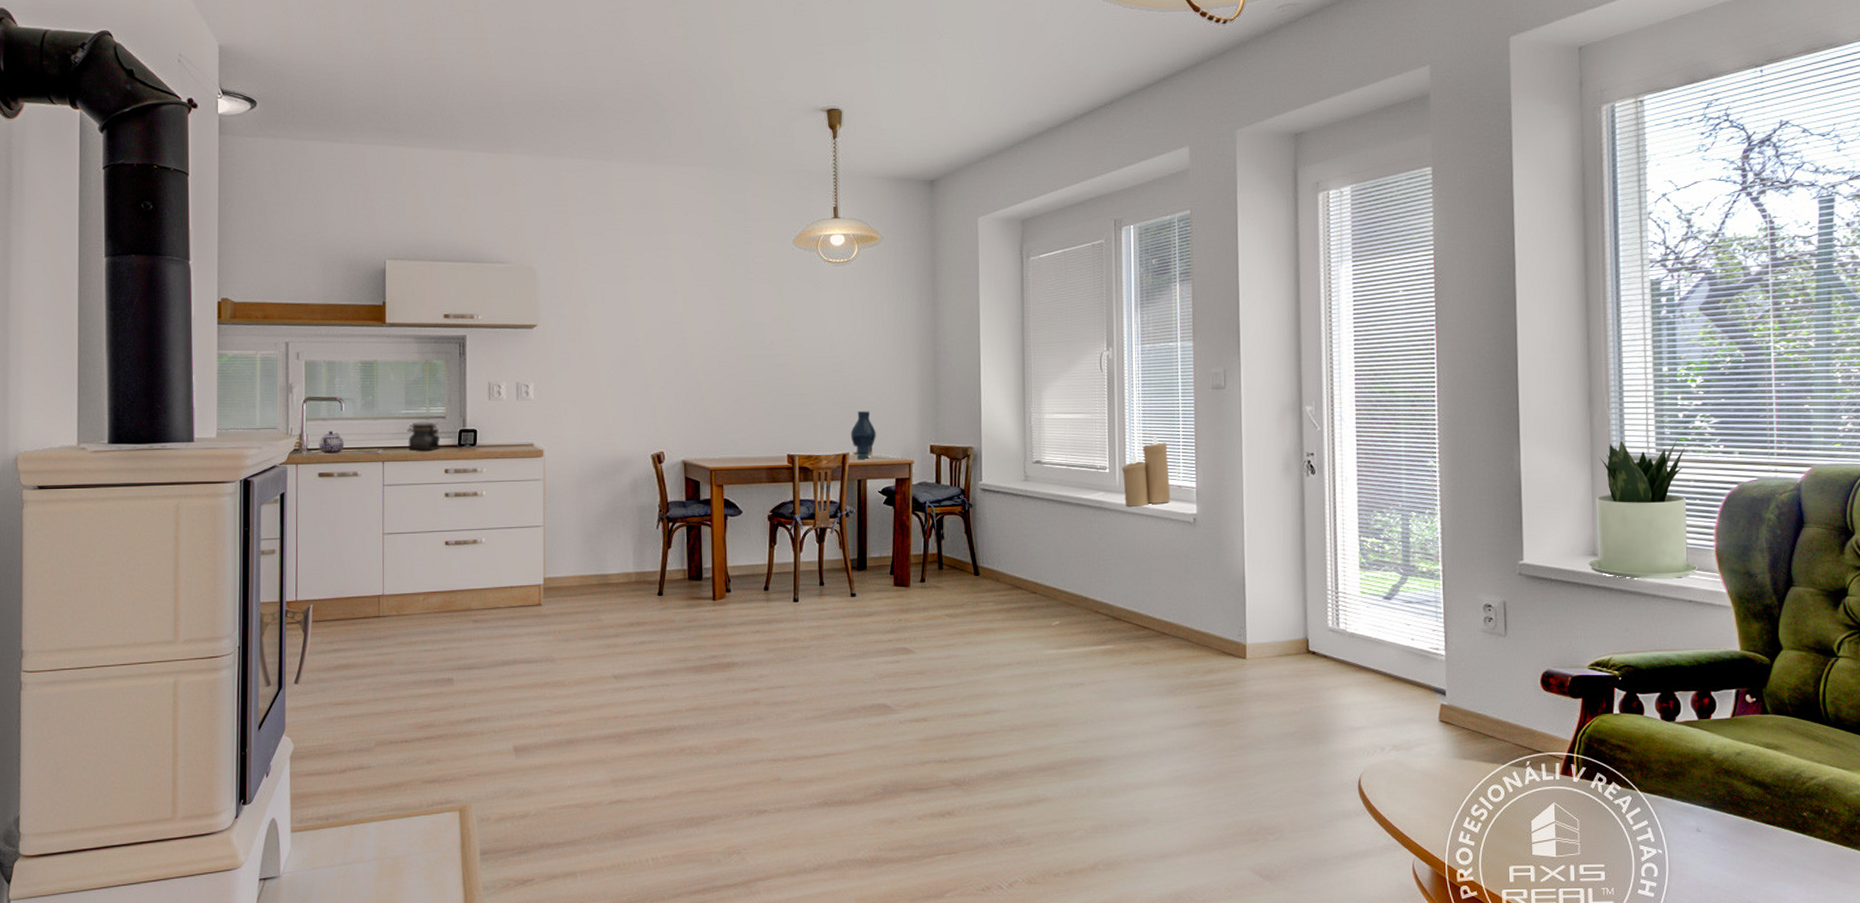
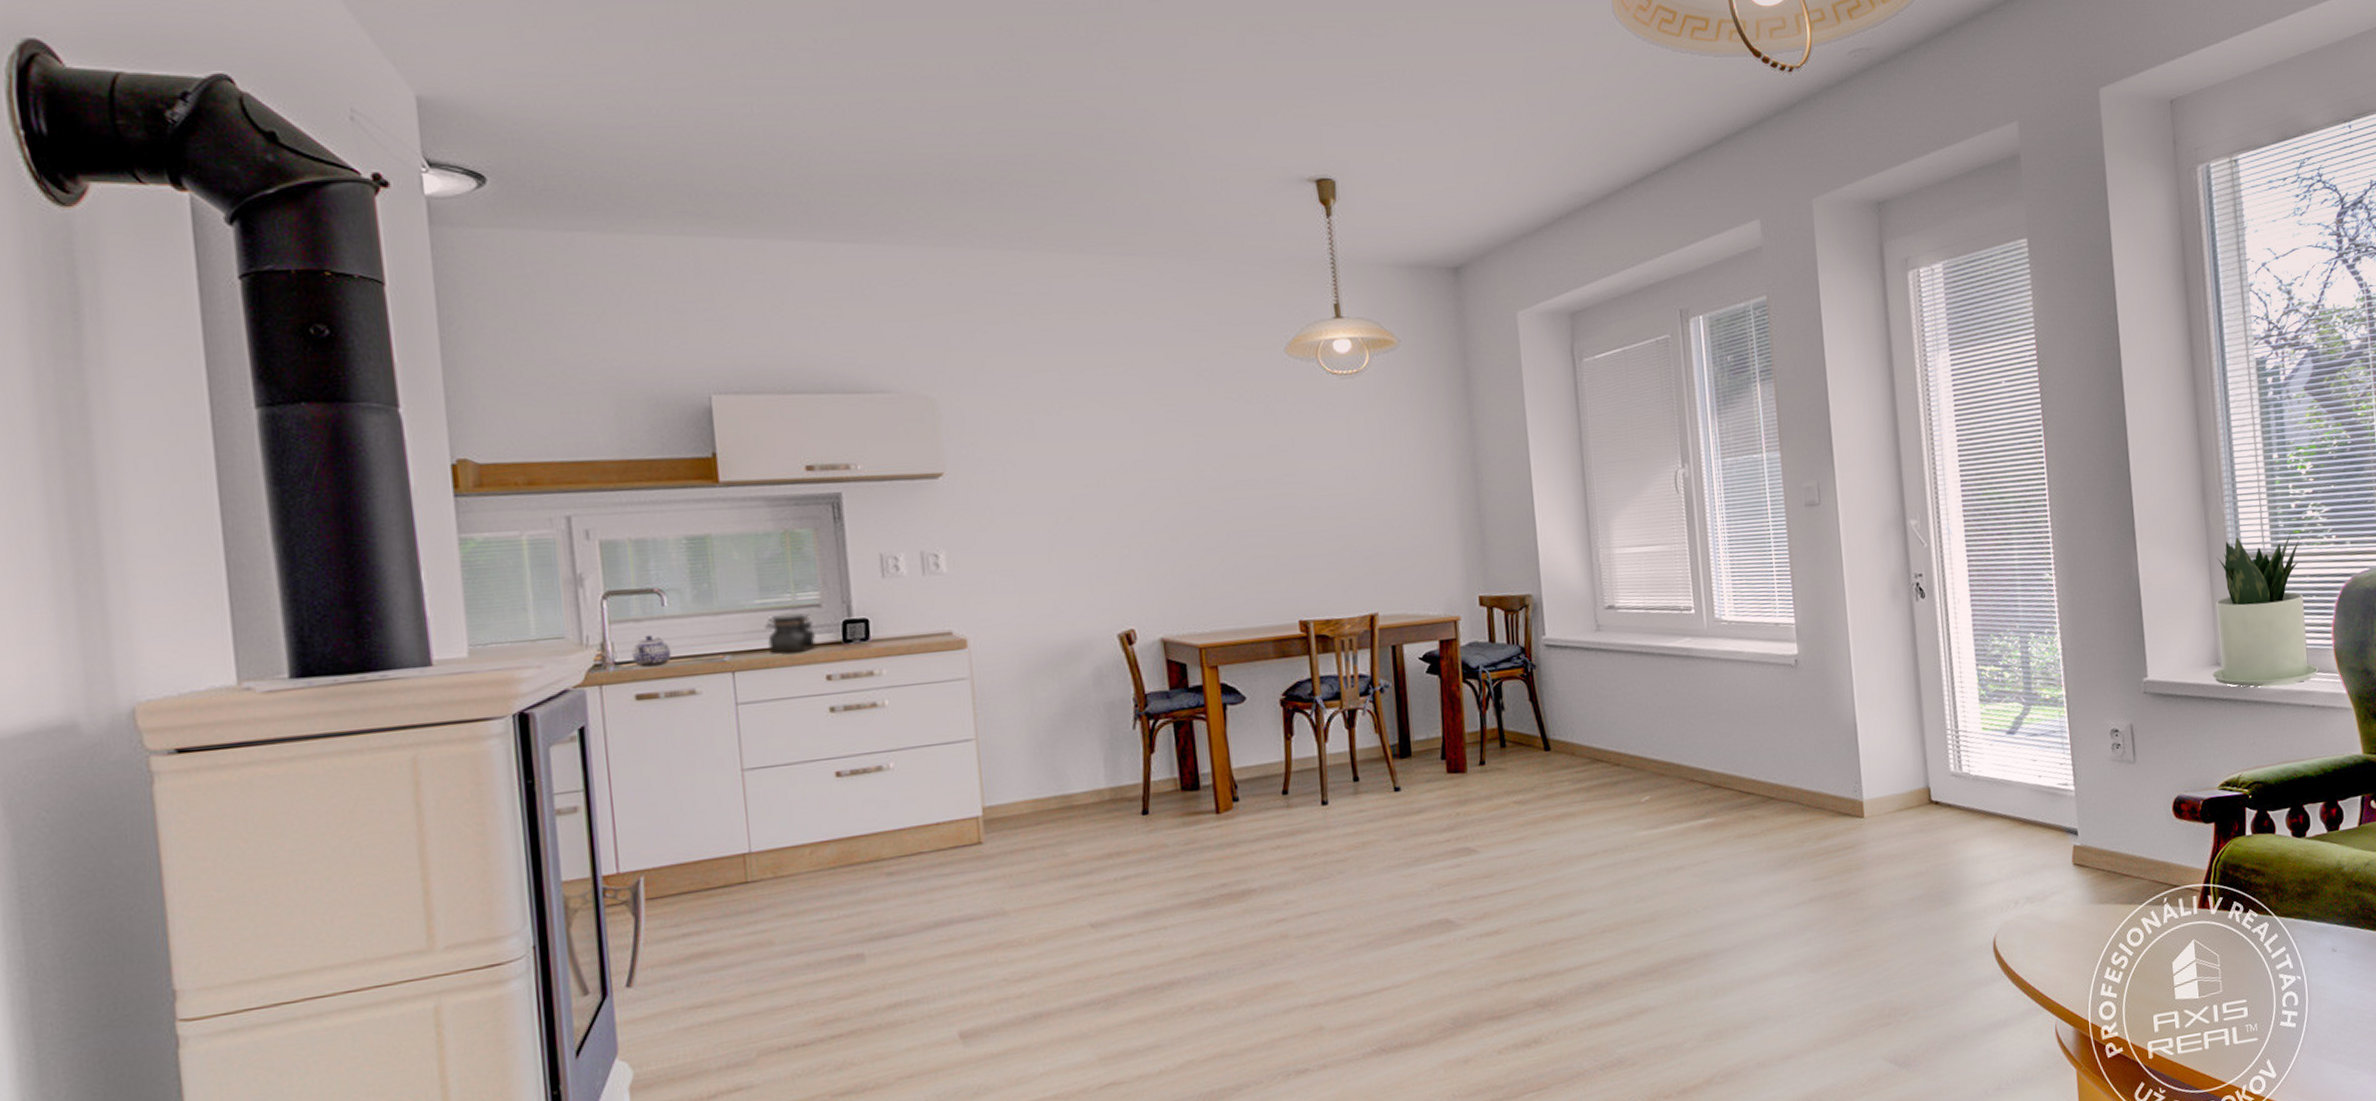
vase: present [850,411,877,459] -> none [1377,559,1412,620]
candle: present [1121,435,1170,506] -> none [1709,565,1767,652]

